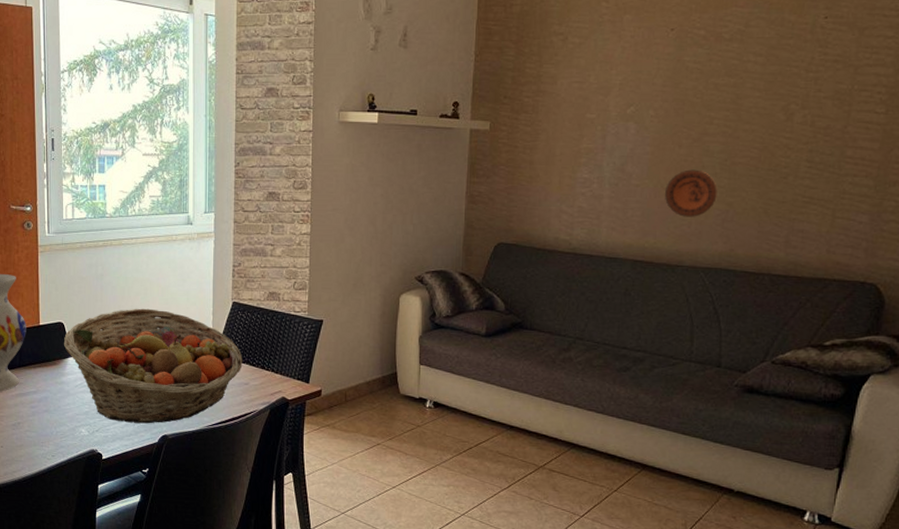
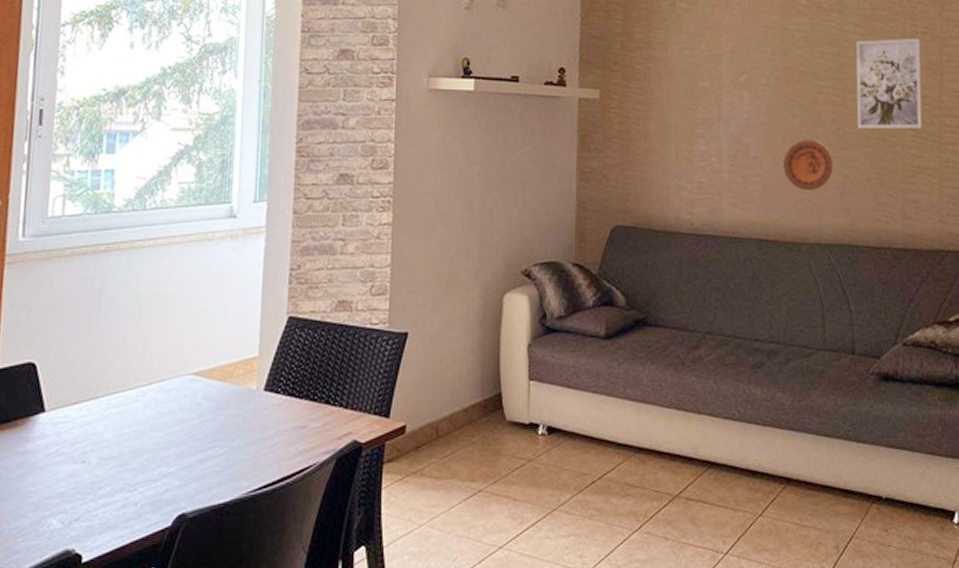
fruit basket: present [64,308,243,424] -> none [34,333,300,502]
wall art: none [747,67,829,160] -> present [856,38,922,129]

